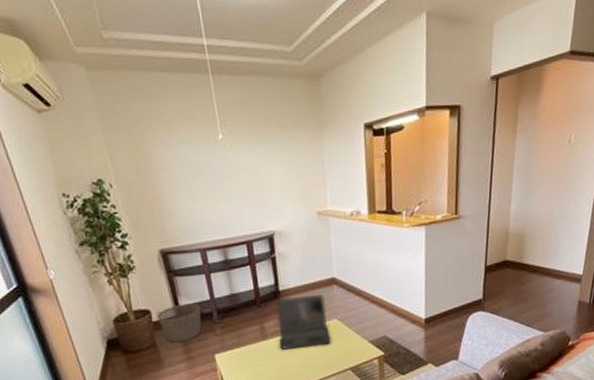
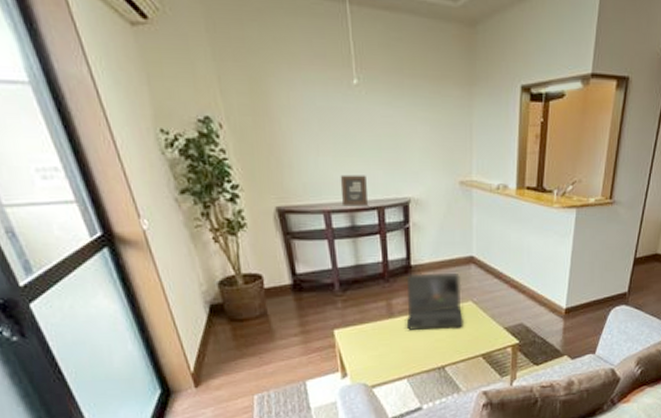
basket: present [157,303,201,343] -> none [270,271,321,314]
picture frame: none [212,214,237,243] -> present [340,174,367,205]

